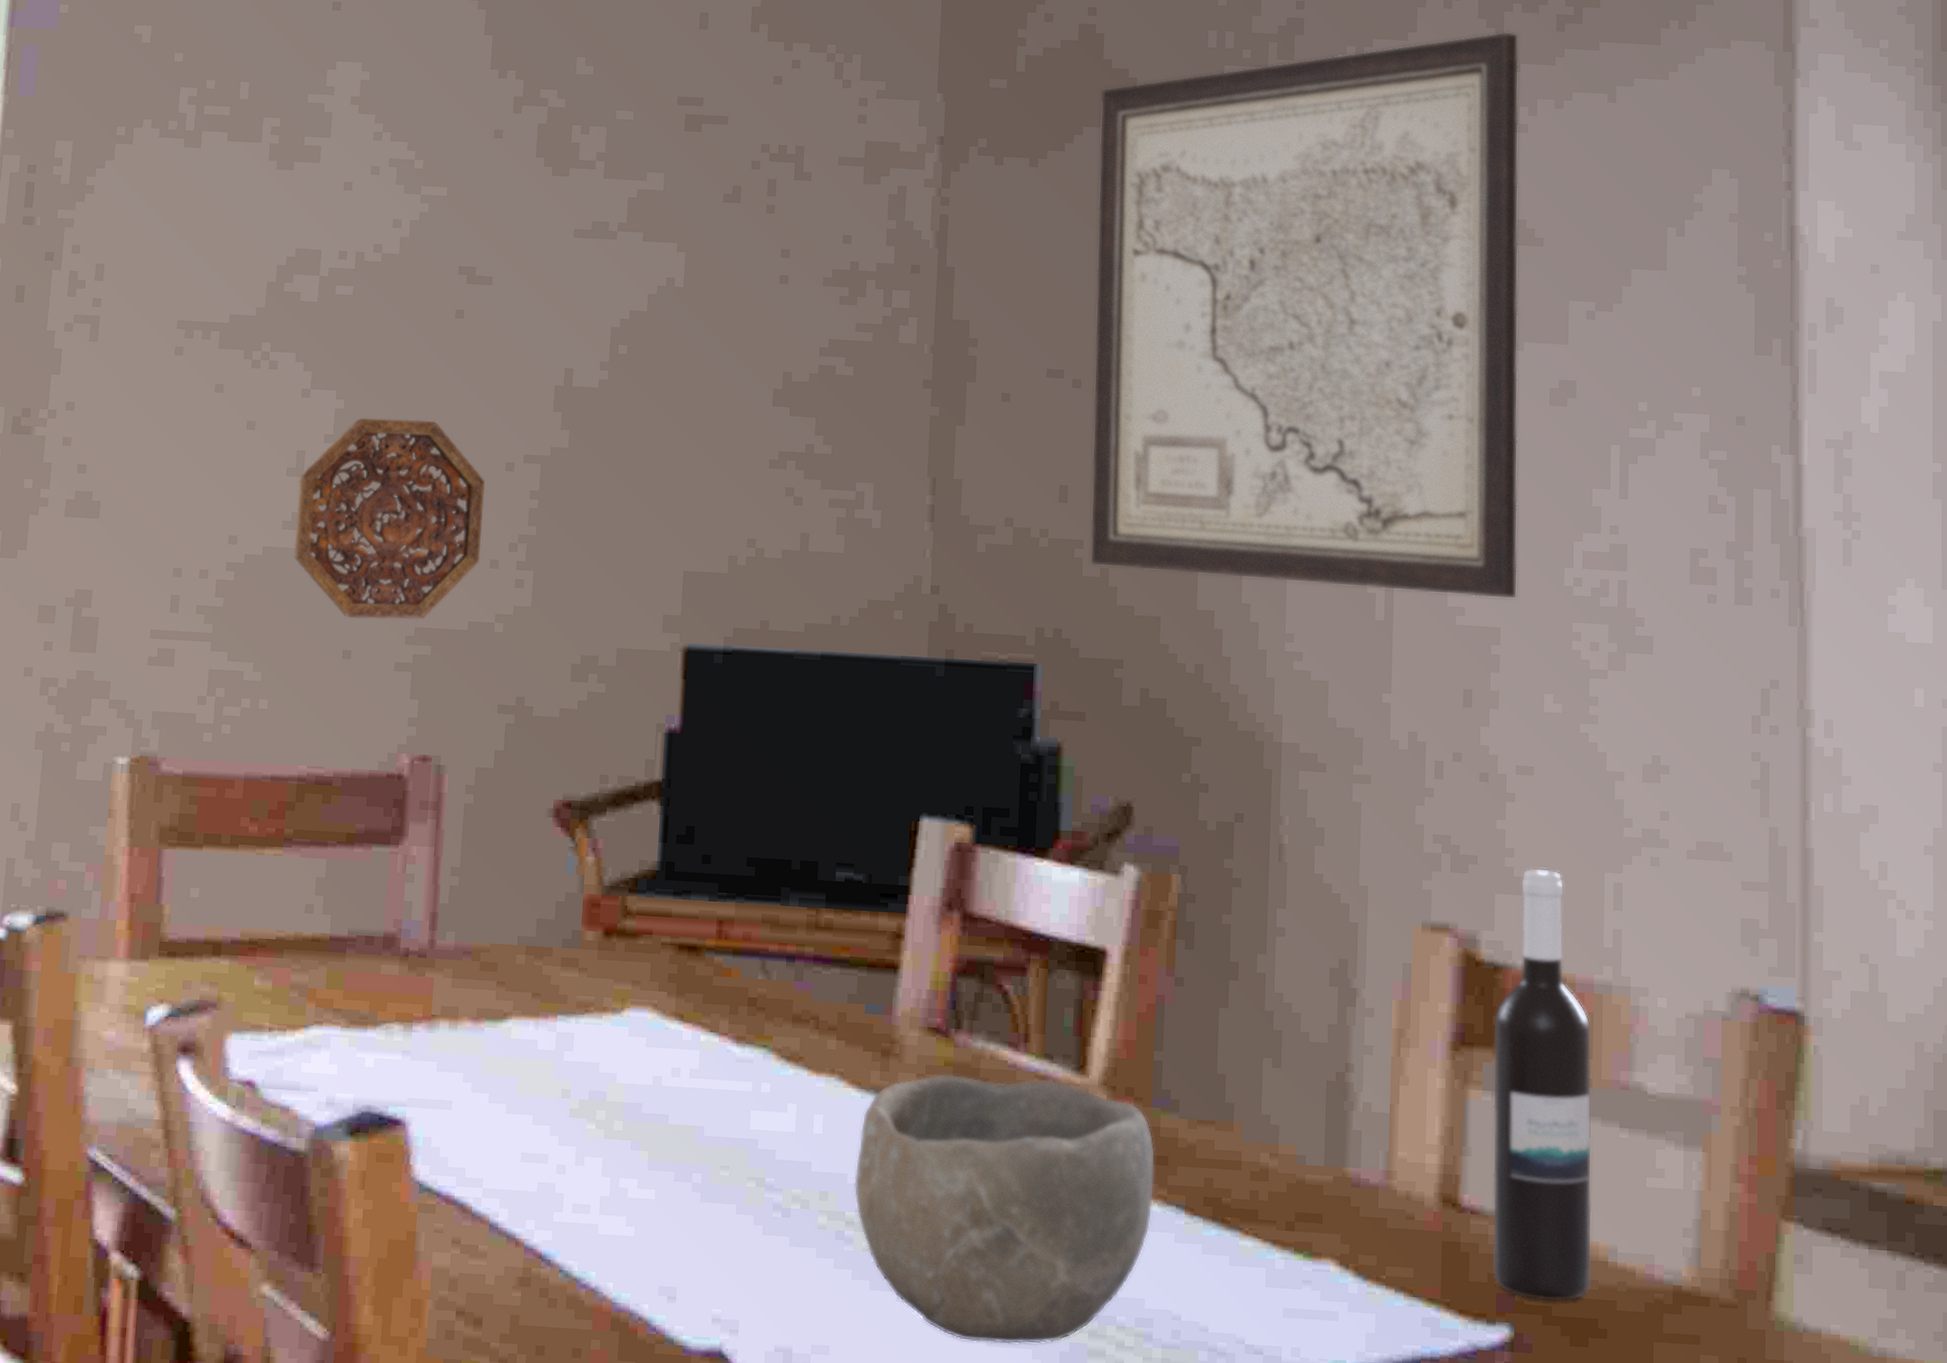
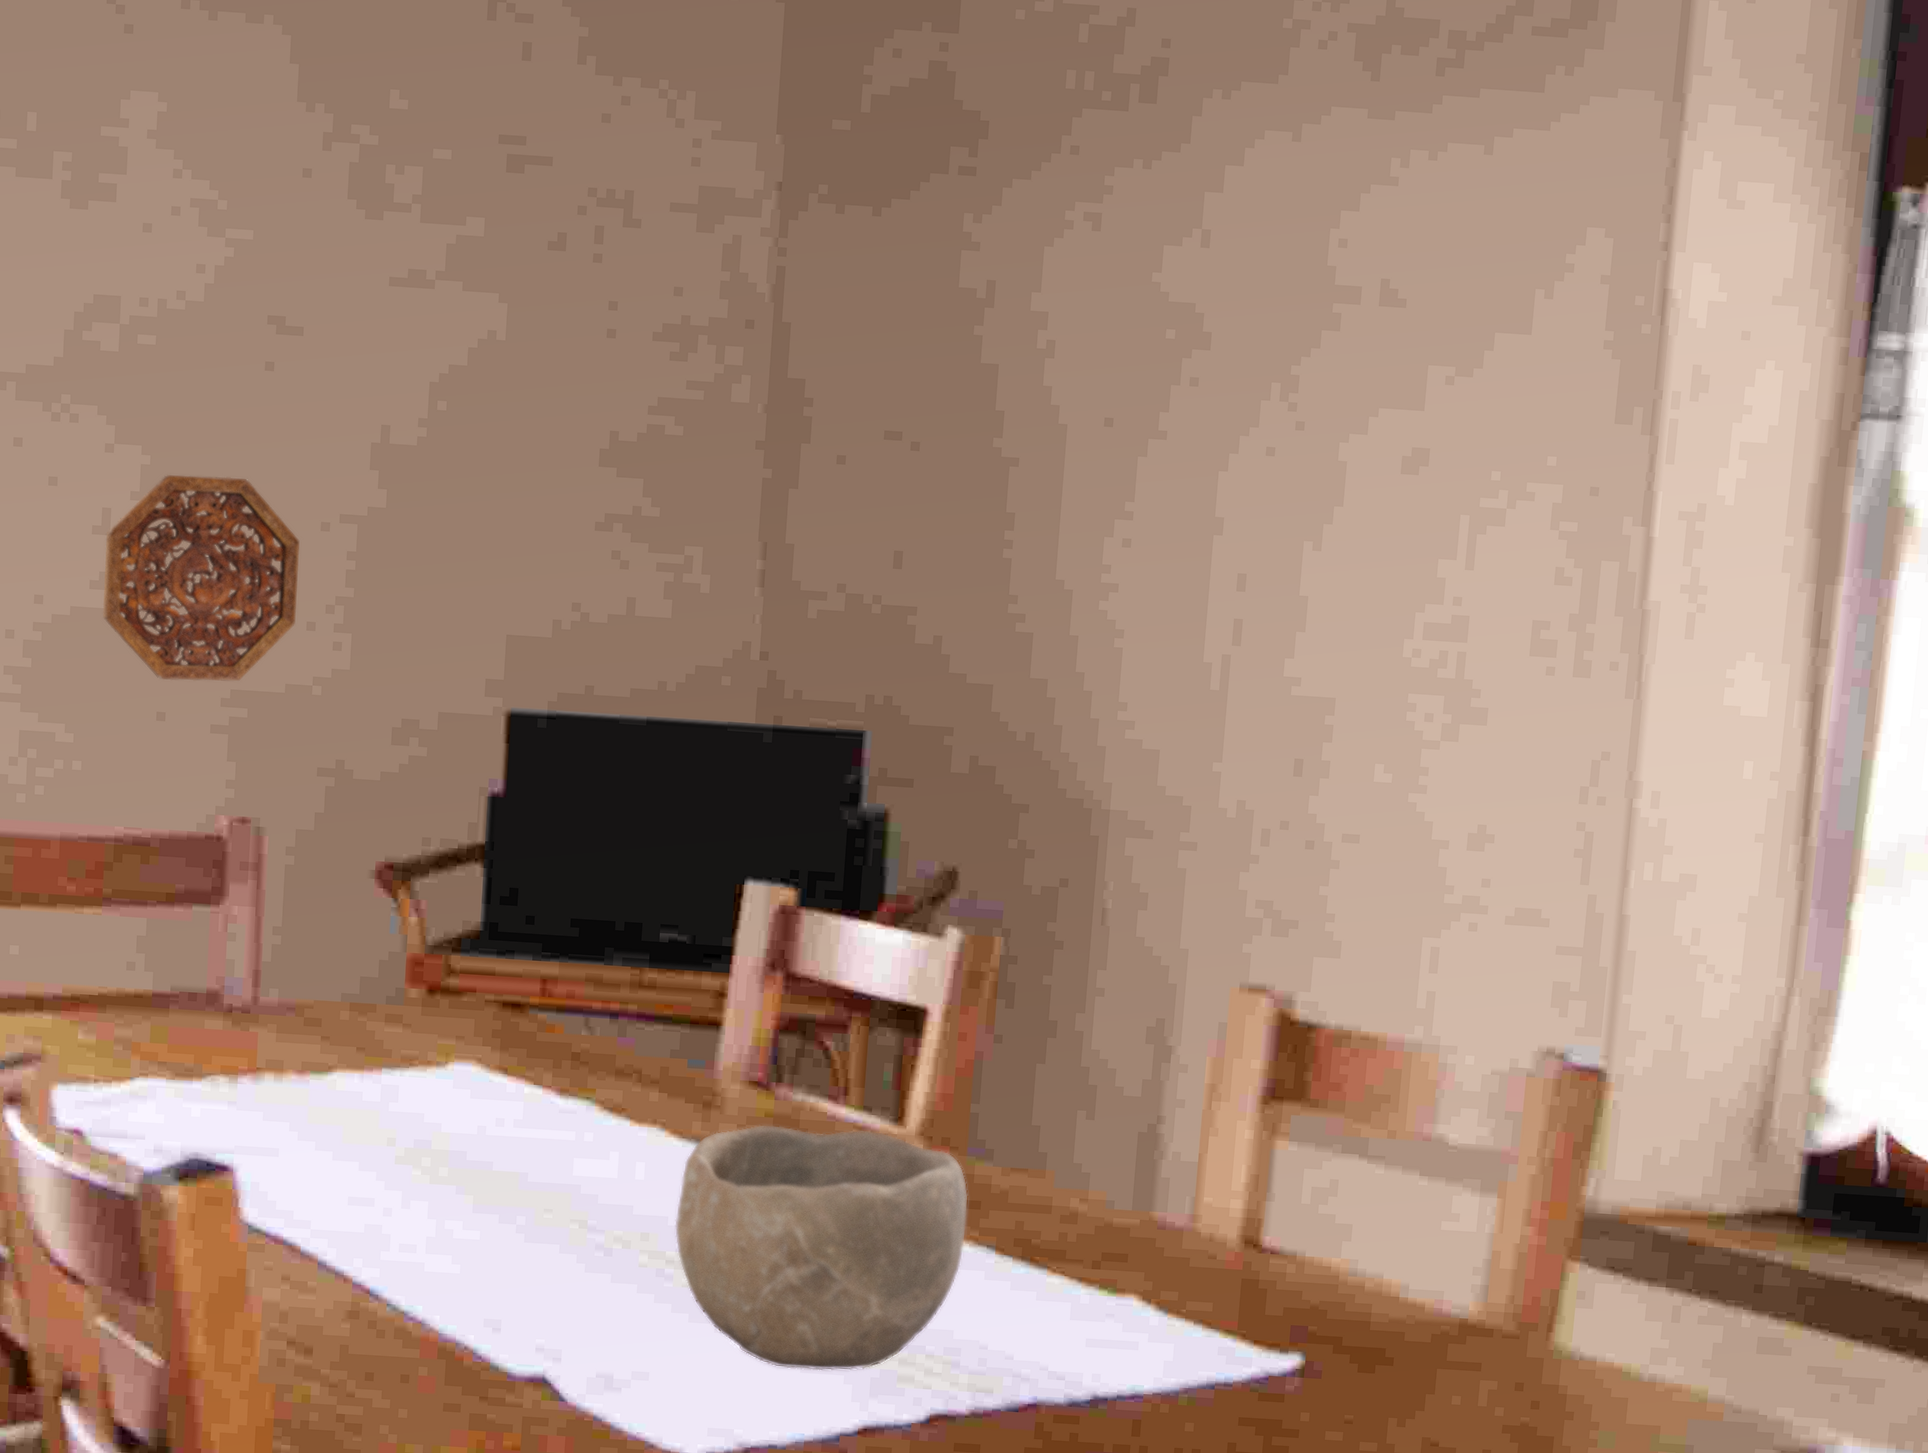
wall art: present [1089,31,1520,600] -> none [923,75,1396,671]
wine bottle: present [1492,868,1592,1302] -> none [1288,932,1399,1333]

